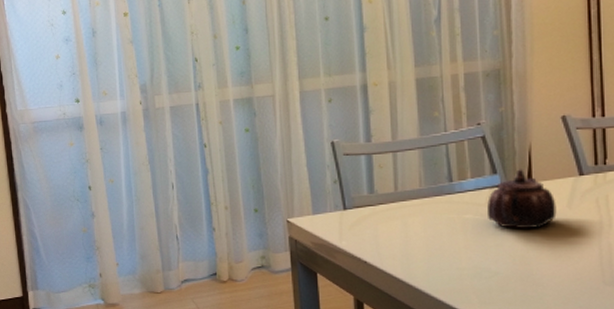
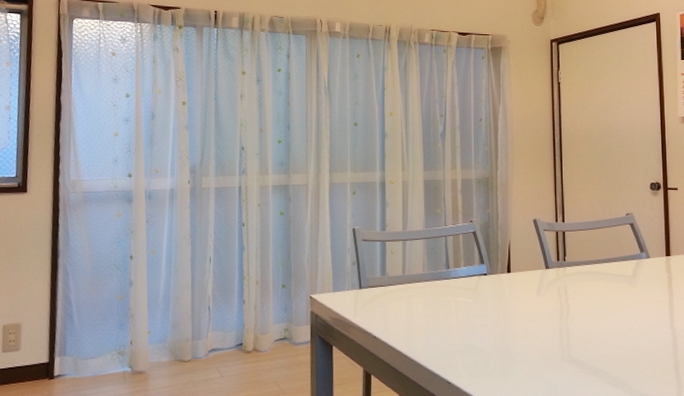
teapot: present [487,169,557,229] -> none [476,261,529,312]

